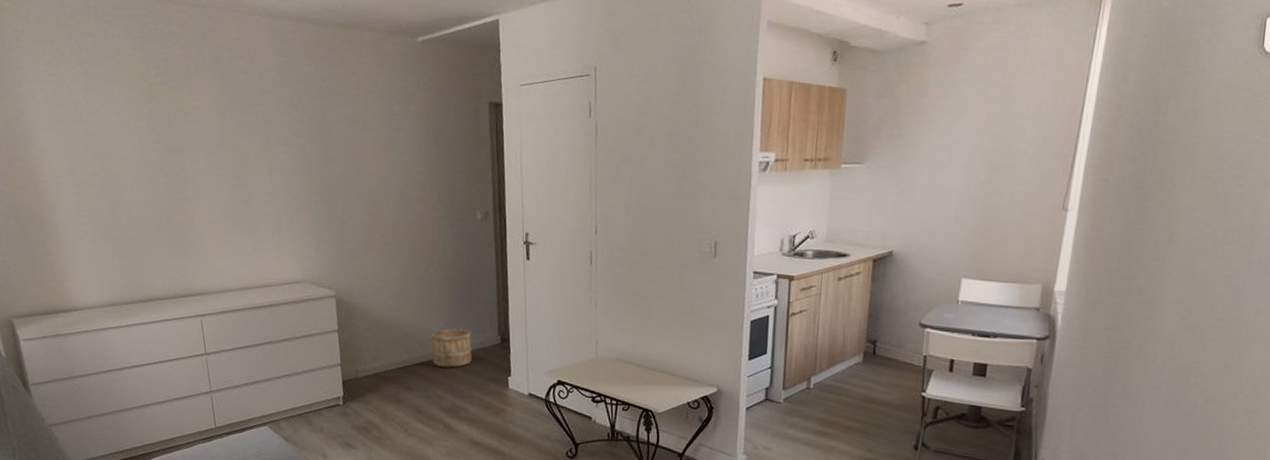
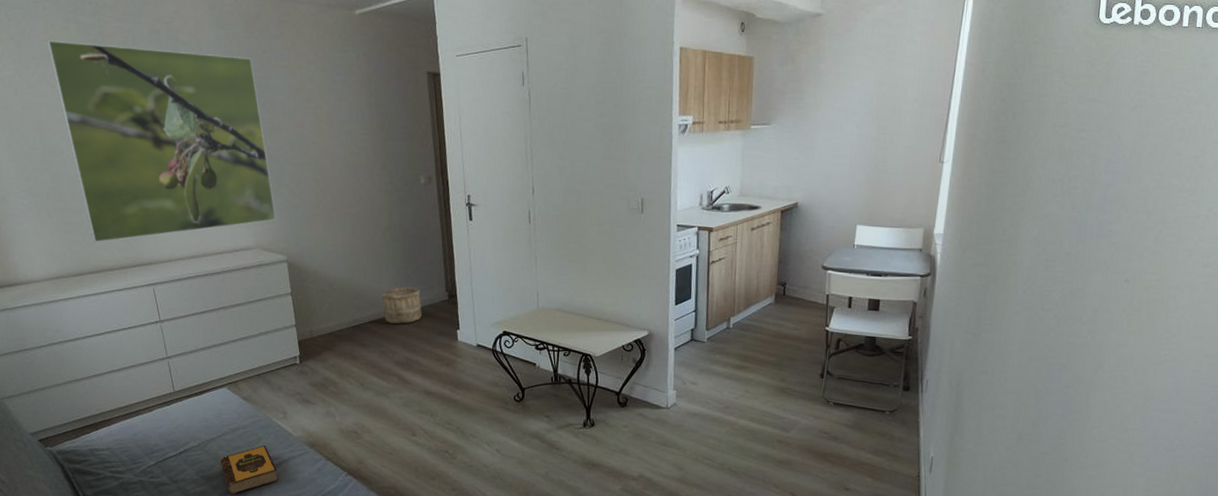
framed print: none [113,67,327,271] -> present [46,40,276,243]

